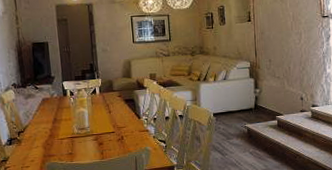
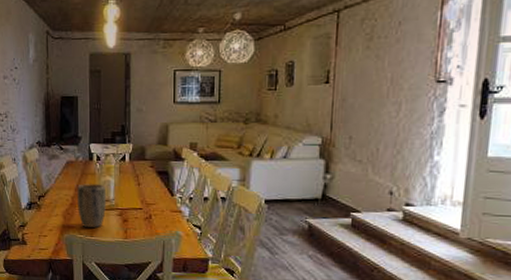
plant pot: none [54,115,83,155] -> present [76,183,106,228]

